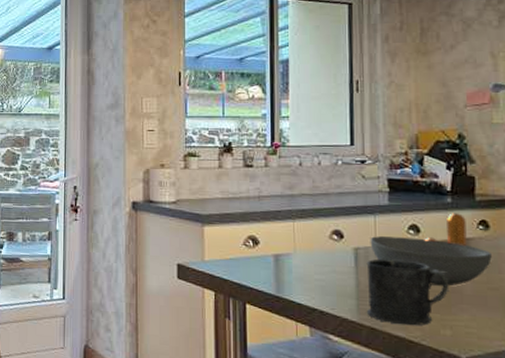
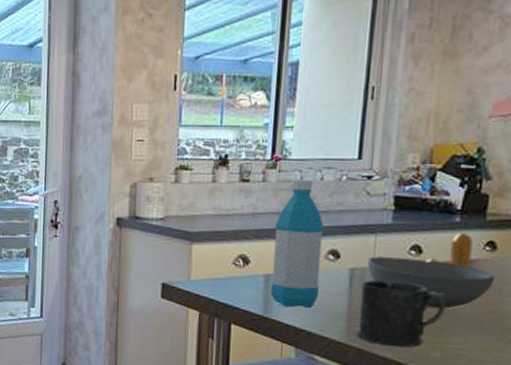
water bottle: none [280,164,326,287] -> present [270,178,324,308]

